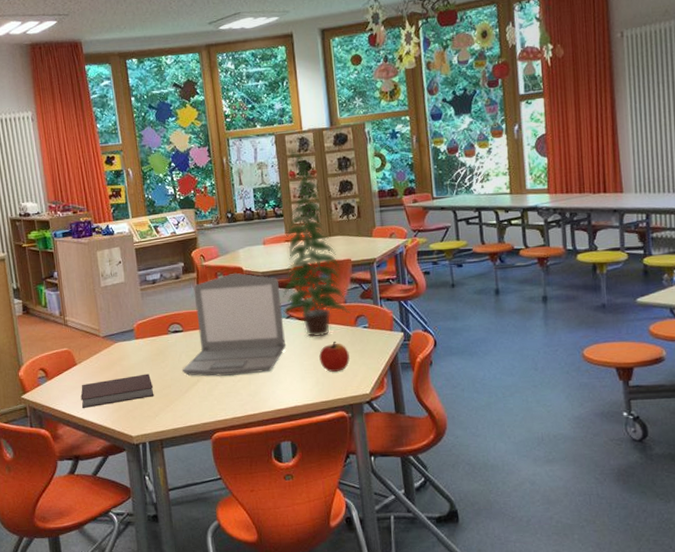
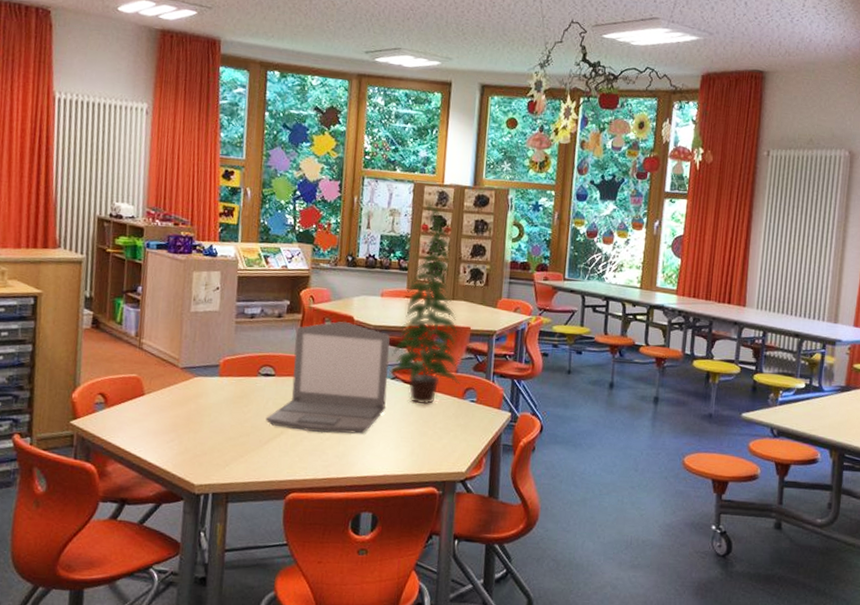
notebook: present [80,373,154,408] -> none [141,416,229,446]
apple: present [319,341,350,372] -> none [419,411,451,444]

